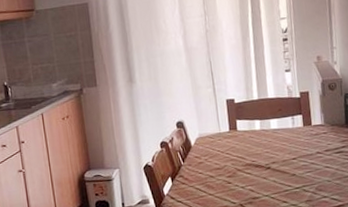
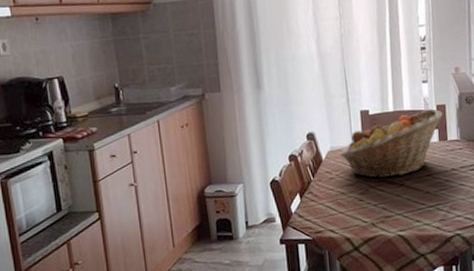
fruit basket: none [208,96,307,162] -> present [340,108,443,179]

